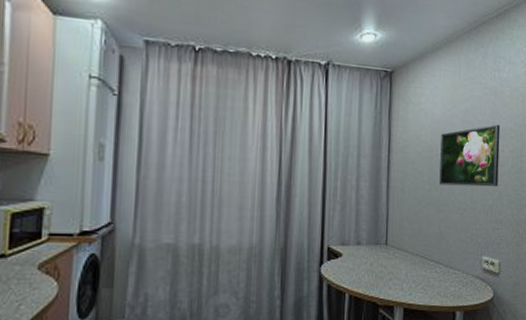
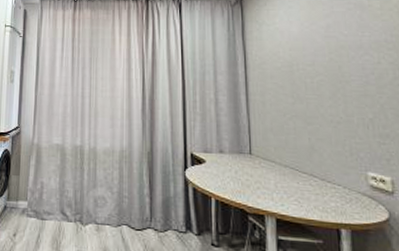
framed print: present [439,124,501,187] -> none [301,37,378,100]

